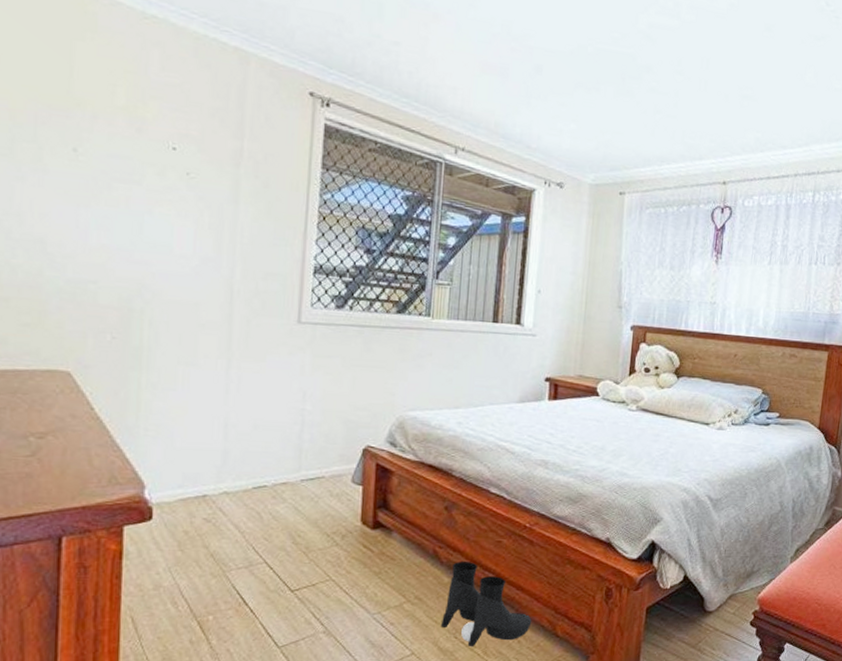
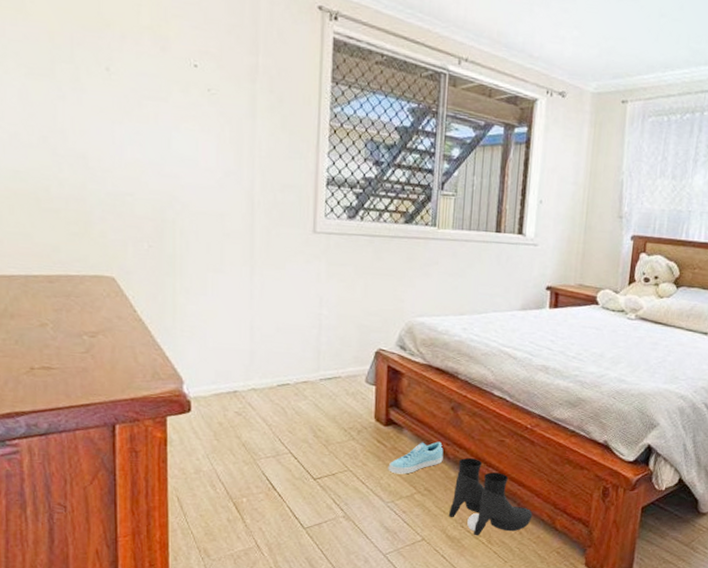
sneaker: none [374,544,436,582] -> present [388,441,444,474]

